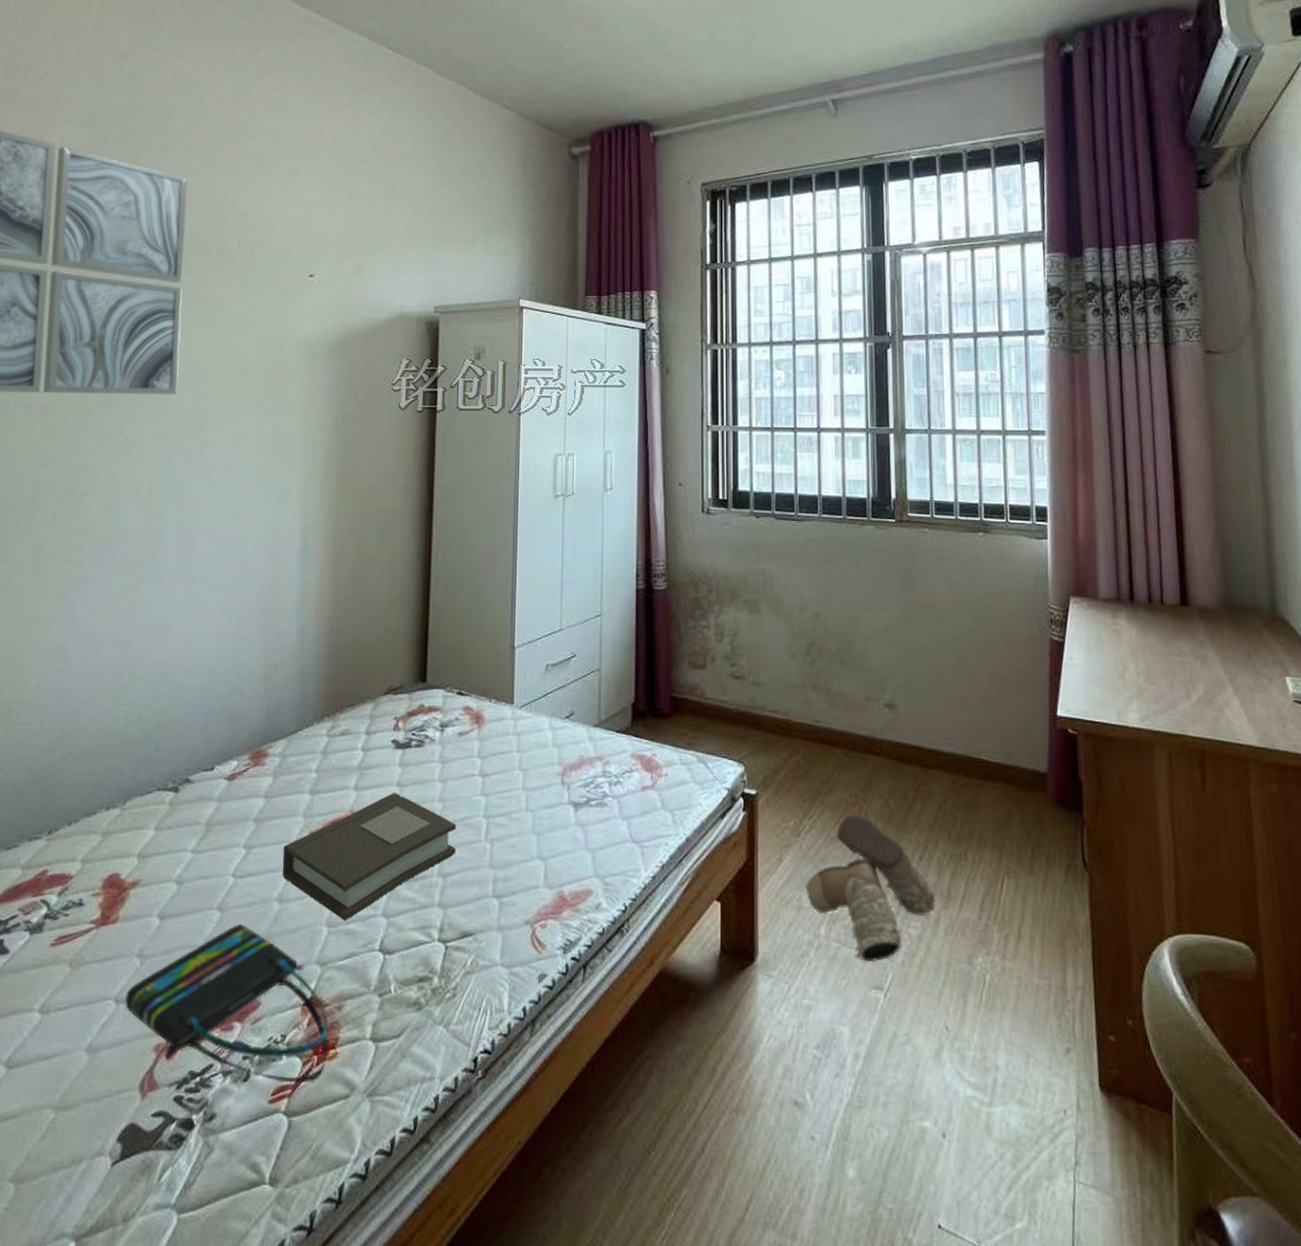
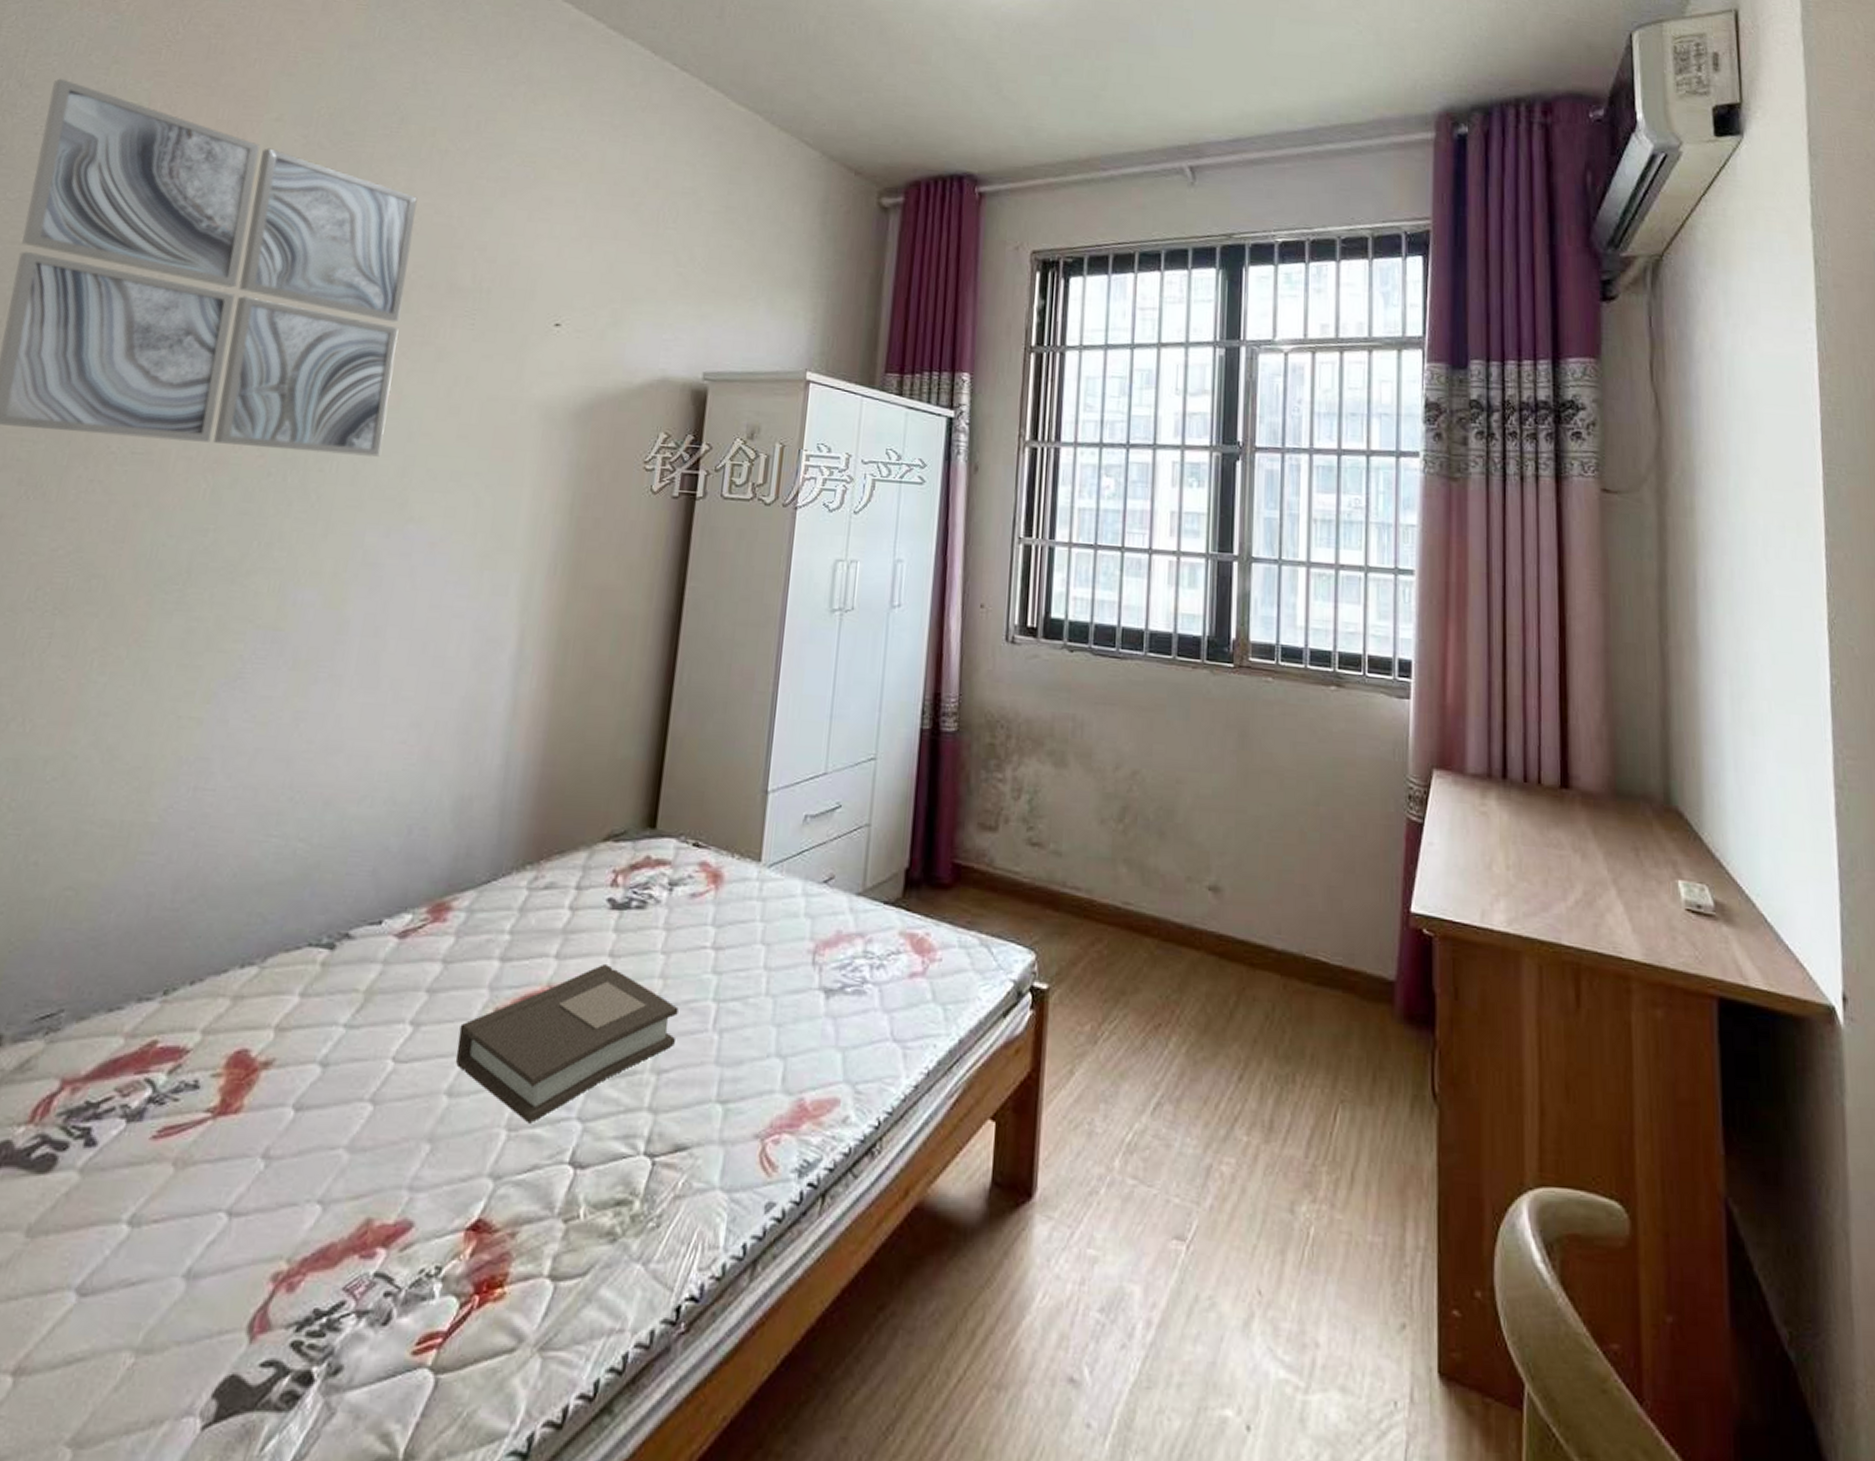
tote bag: present [125,924,328,1084] -> none [240,1121,497,1331]
boots: present [805,814,936,961] -> none [1099,1020,1255,1205]

